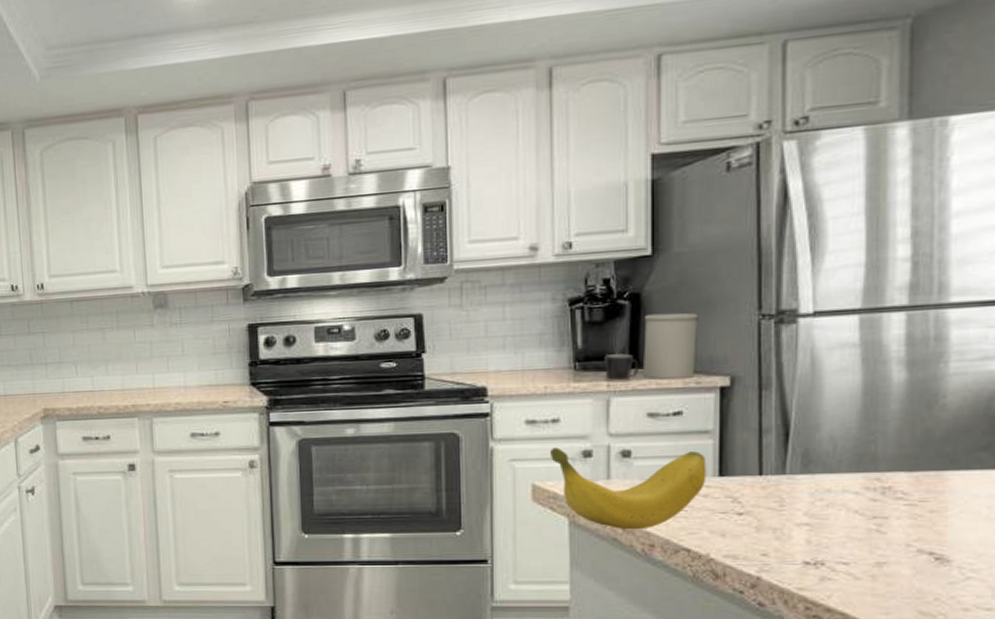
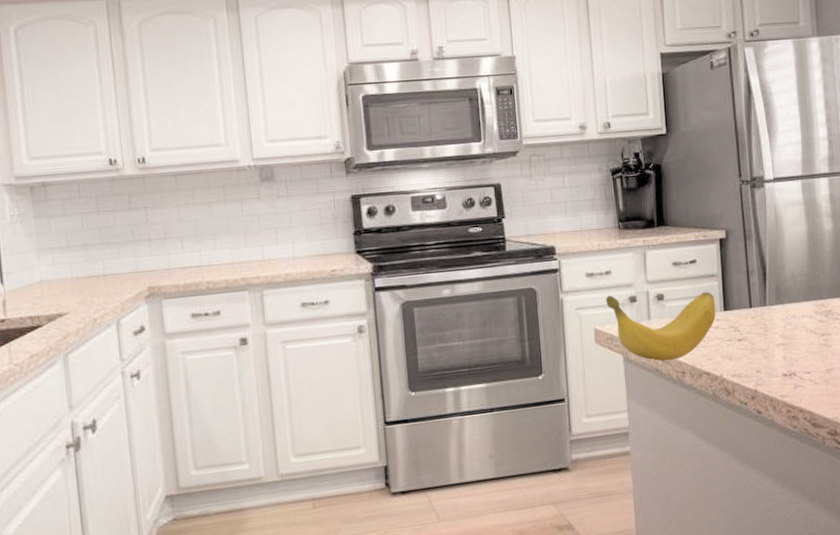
mug: present [604,353,640,383] -> none [639,213,665,239]
canister: present [643,312,699,380] -> none [665,180,702,235]

